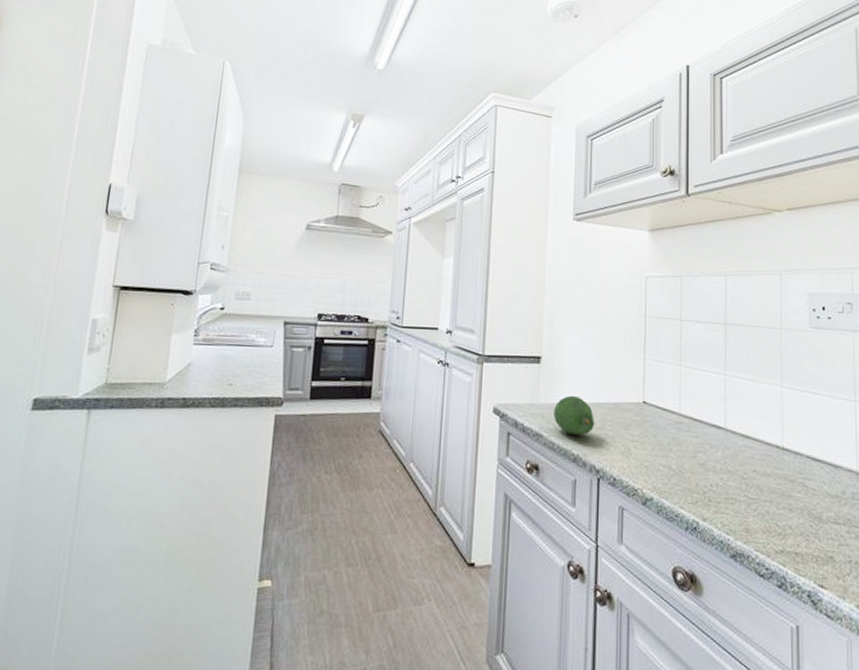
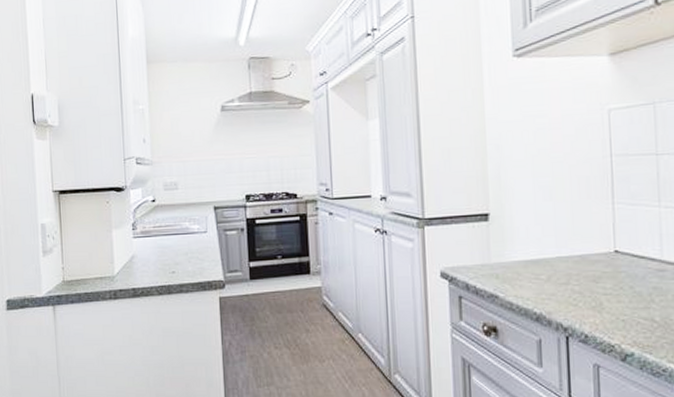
fruit: present [554,395,595,436] -> none [509,251,559,294]

